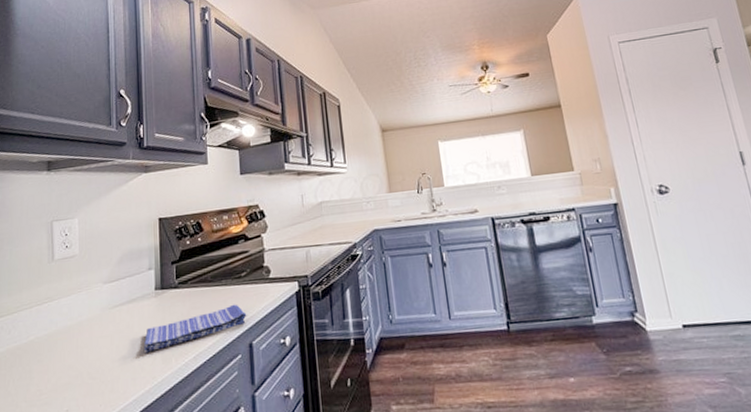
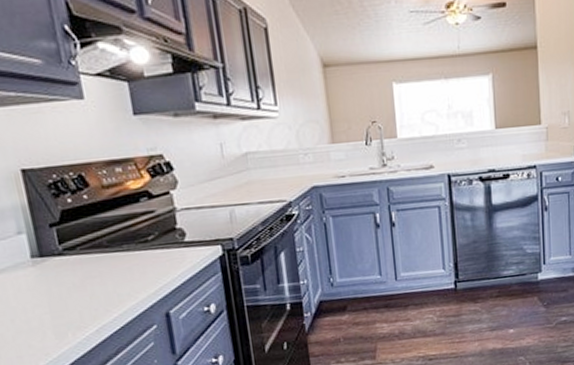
dish towel: present [143,304,247,353] -> none [27,271,160,329]

